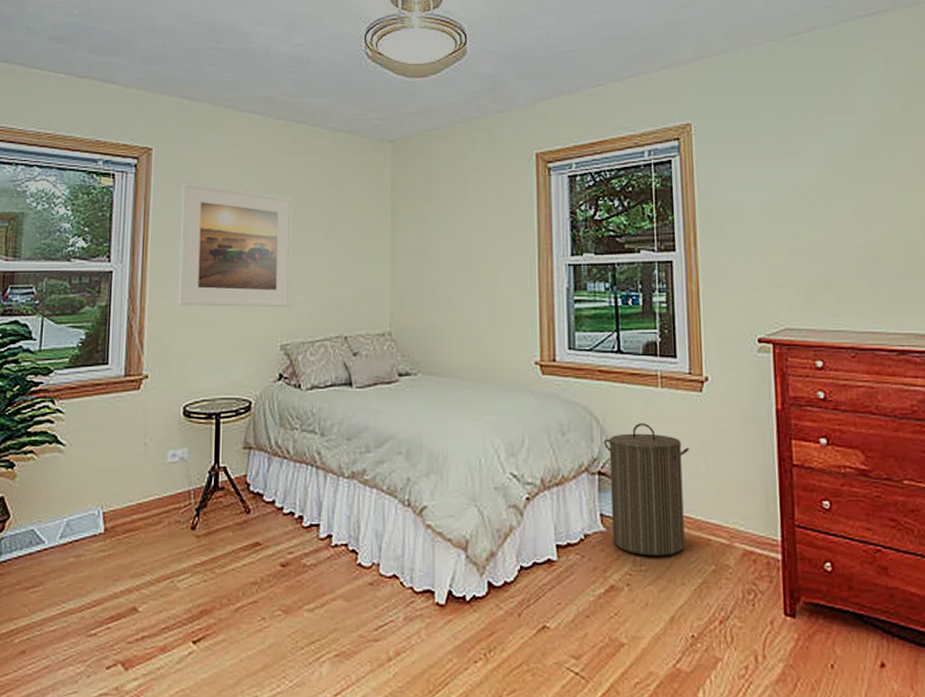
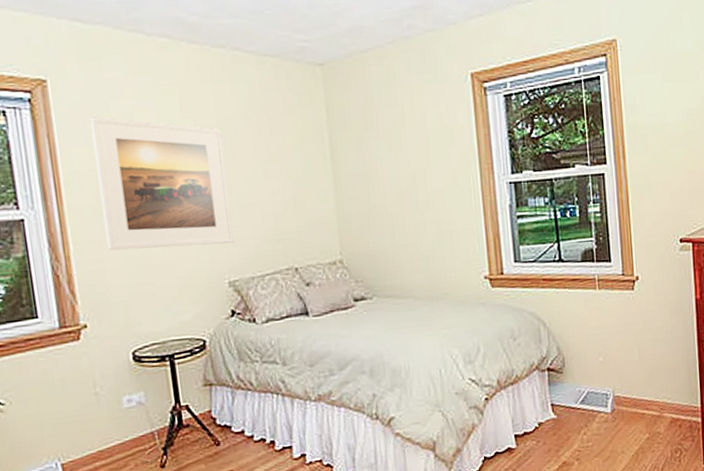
laundry hamper: present [603,423,690,556] -> none [550,322,625,434]

